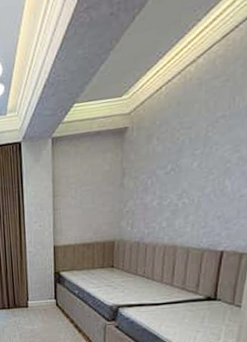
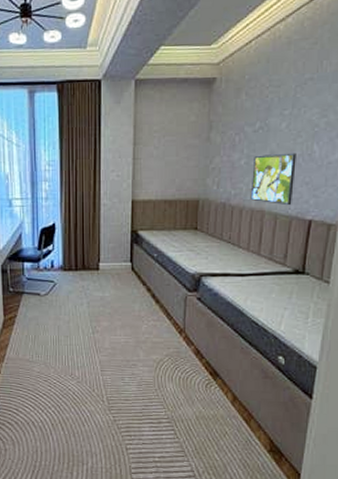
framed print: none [163,189,208,240] -> present [250,152,296,206]

